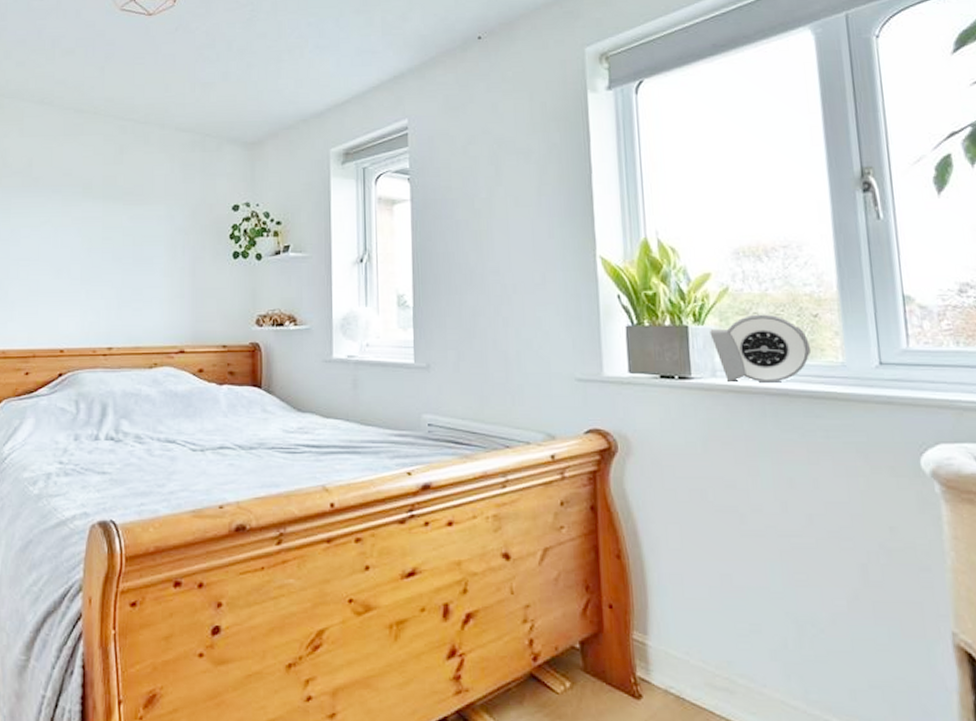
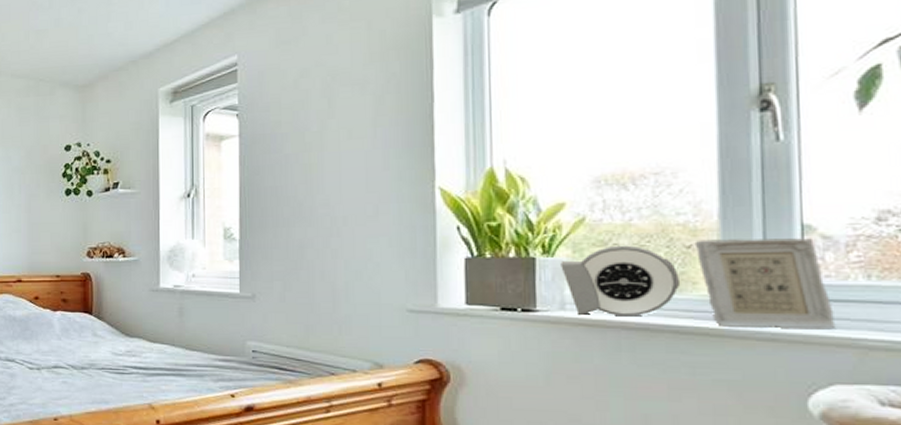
picture frame: none [820,308,936,392] -> present [694,238,835,330]

